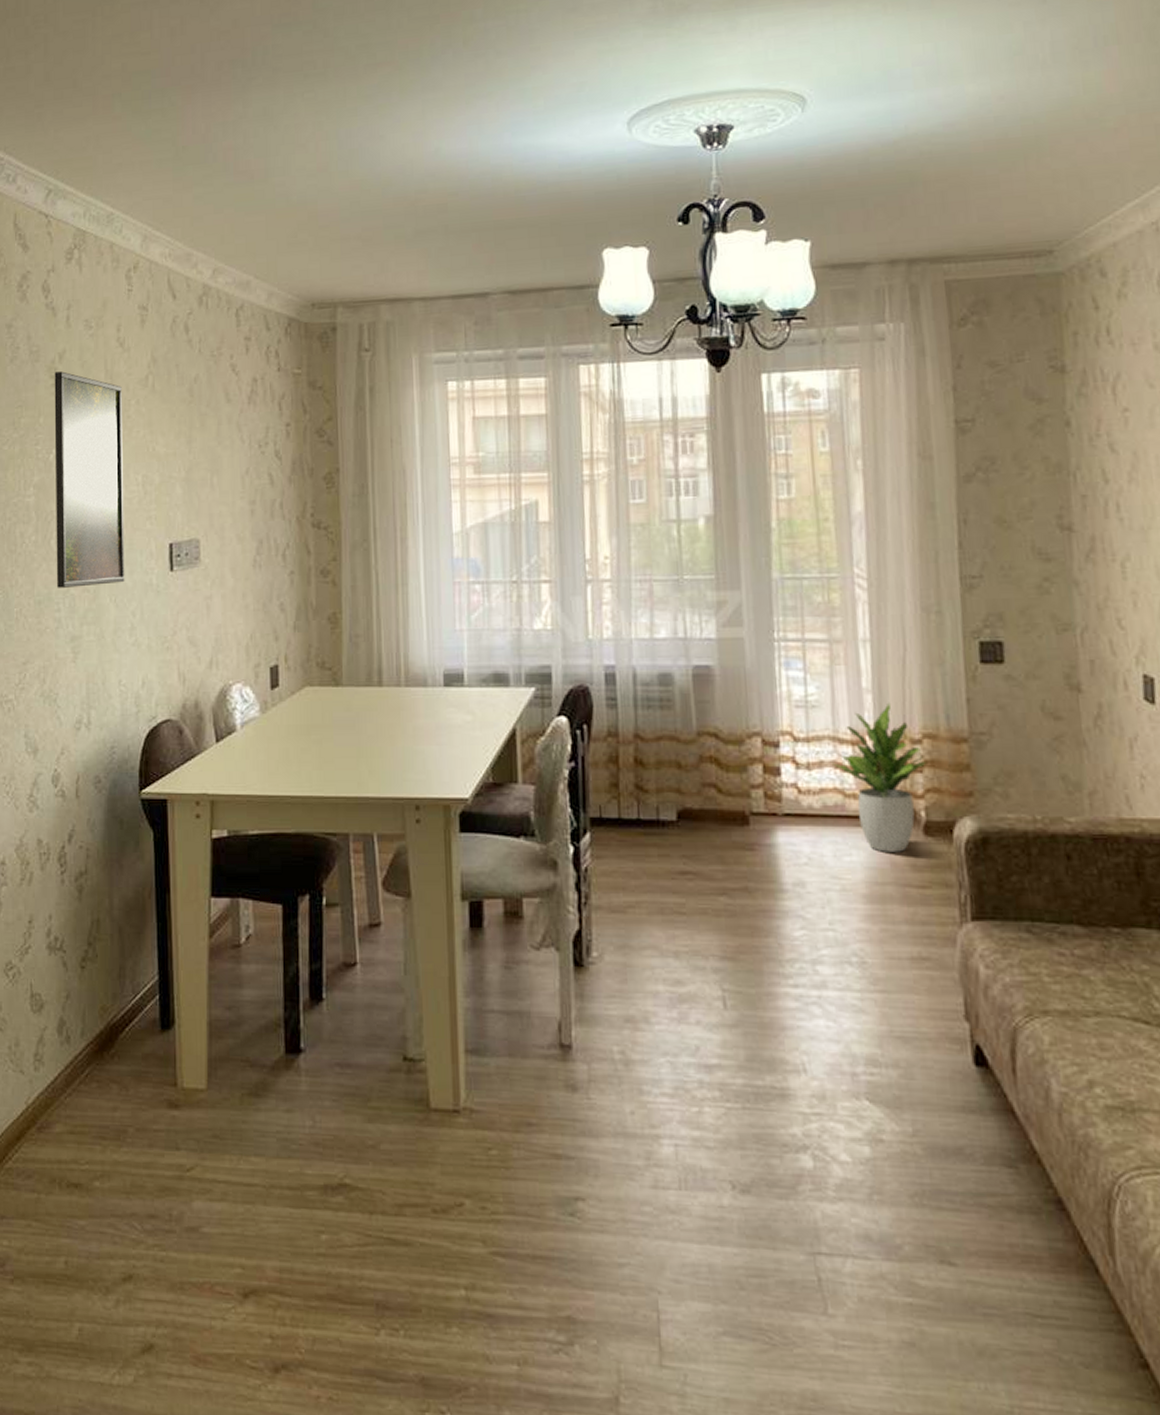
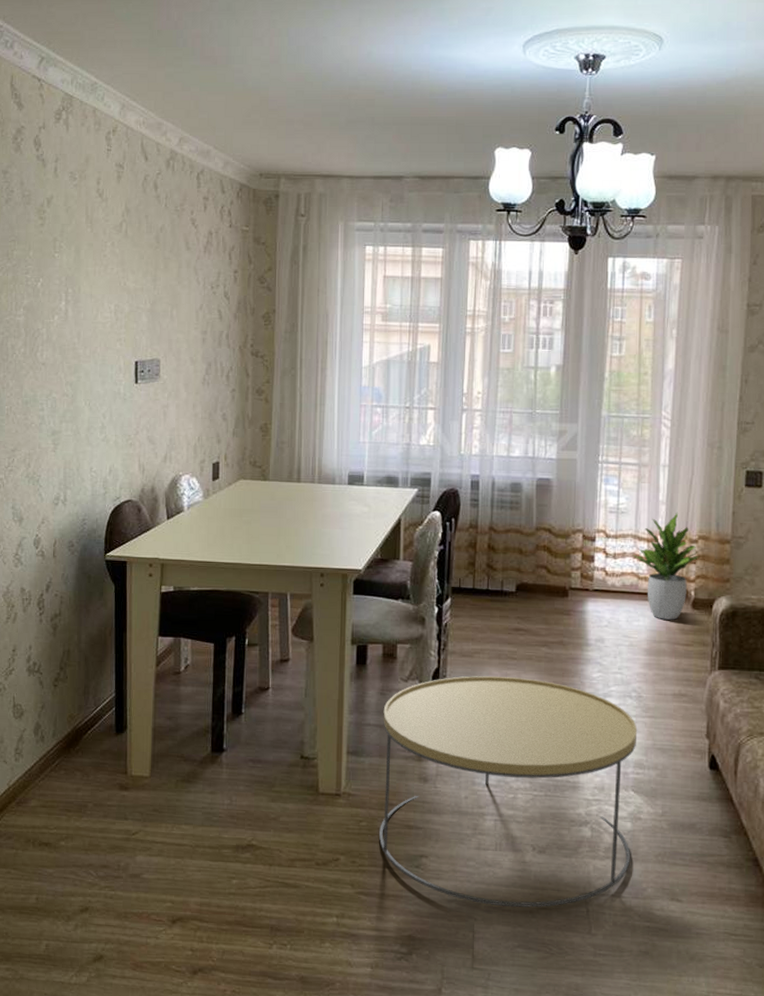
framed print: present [54,371,125,588] -> none [41,214,100,392]
coffee table: none [510,938,874,1275] -> present [379,675,638,908]

